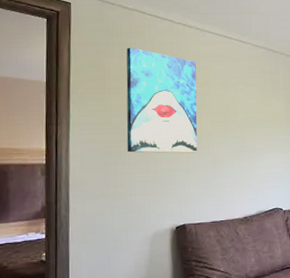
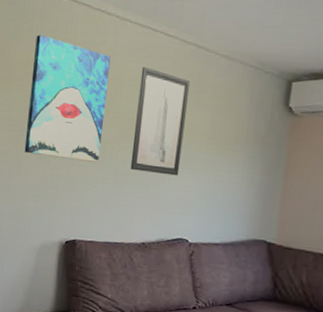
wall art: none [224,69,267,156] -> present [130,67,191,176]

